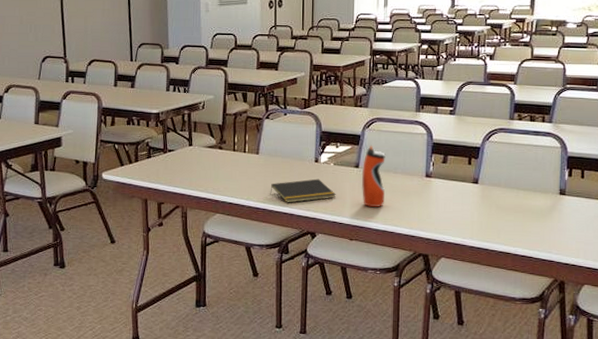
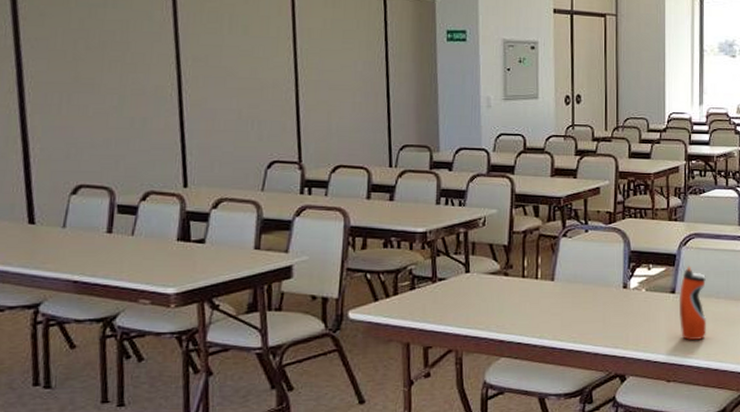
notepad: present [270,179,336,203] -> none [569,308,649,340]

